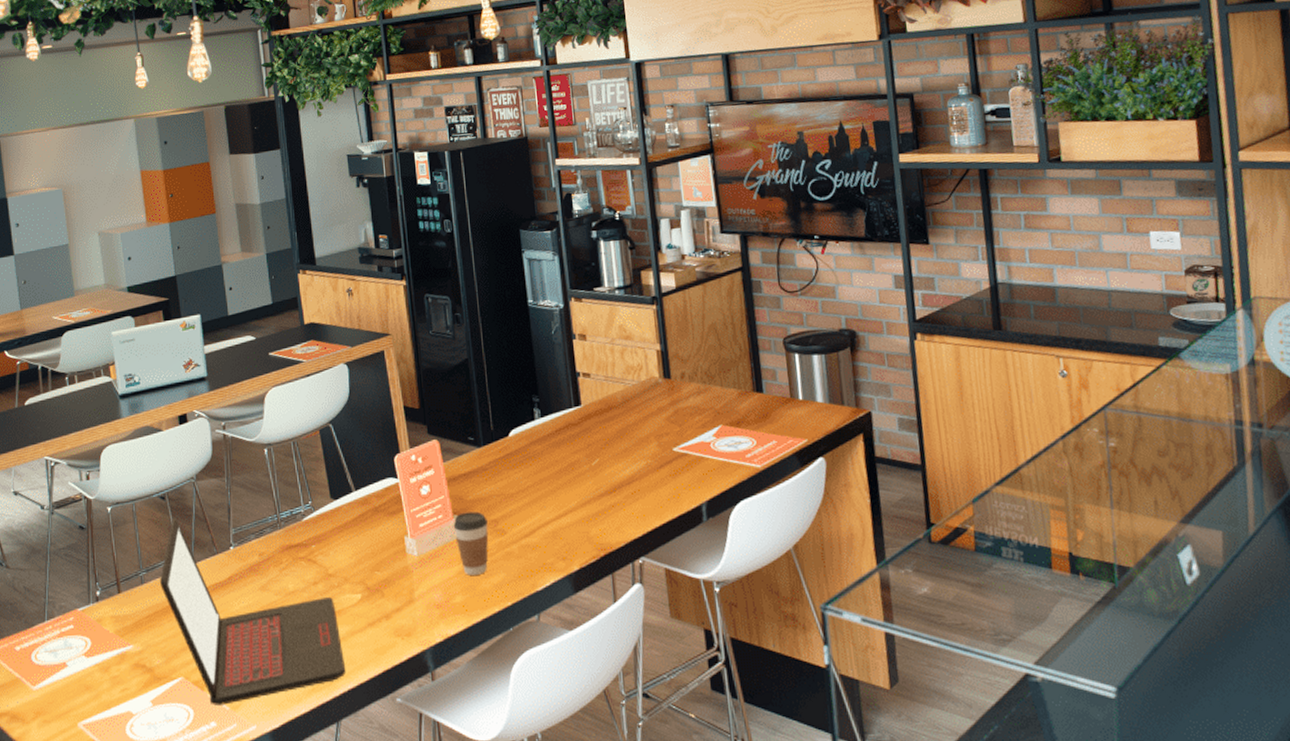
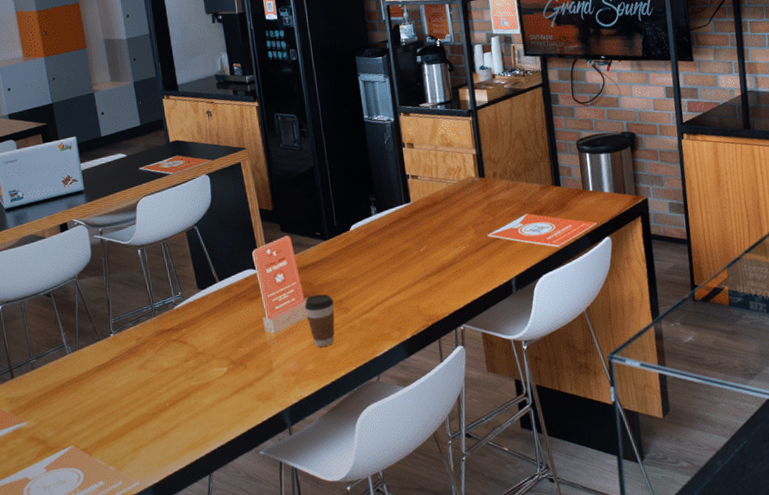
laptop: present [159,518,346,706] -> none [48,312,216,468]

